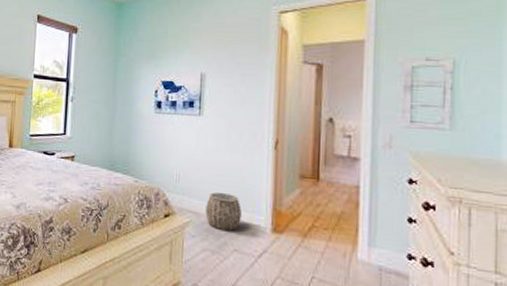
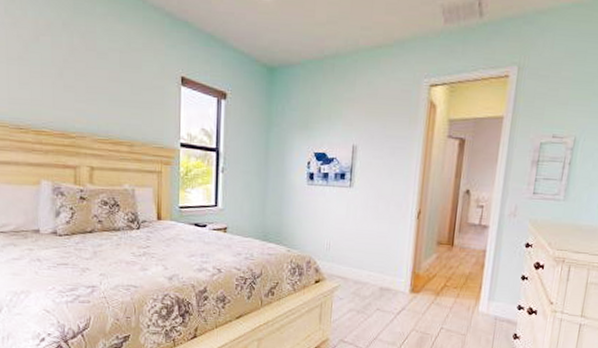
woven basket: present [206,192,242,231] -> none [353,258,385,292]

